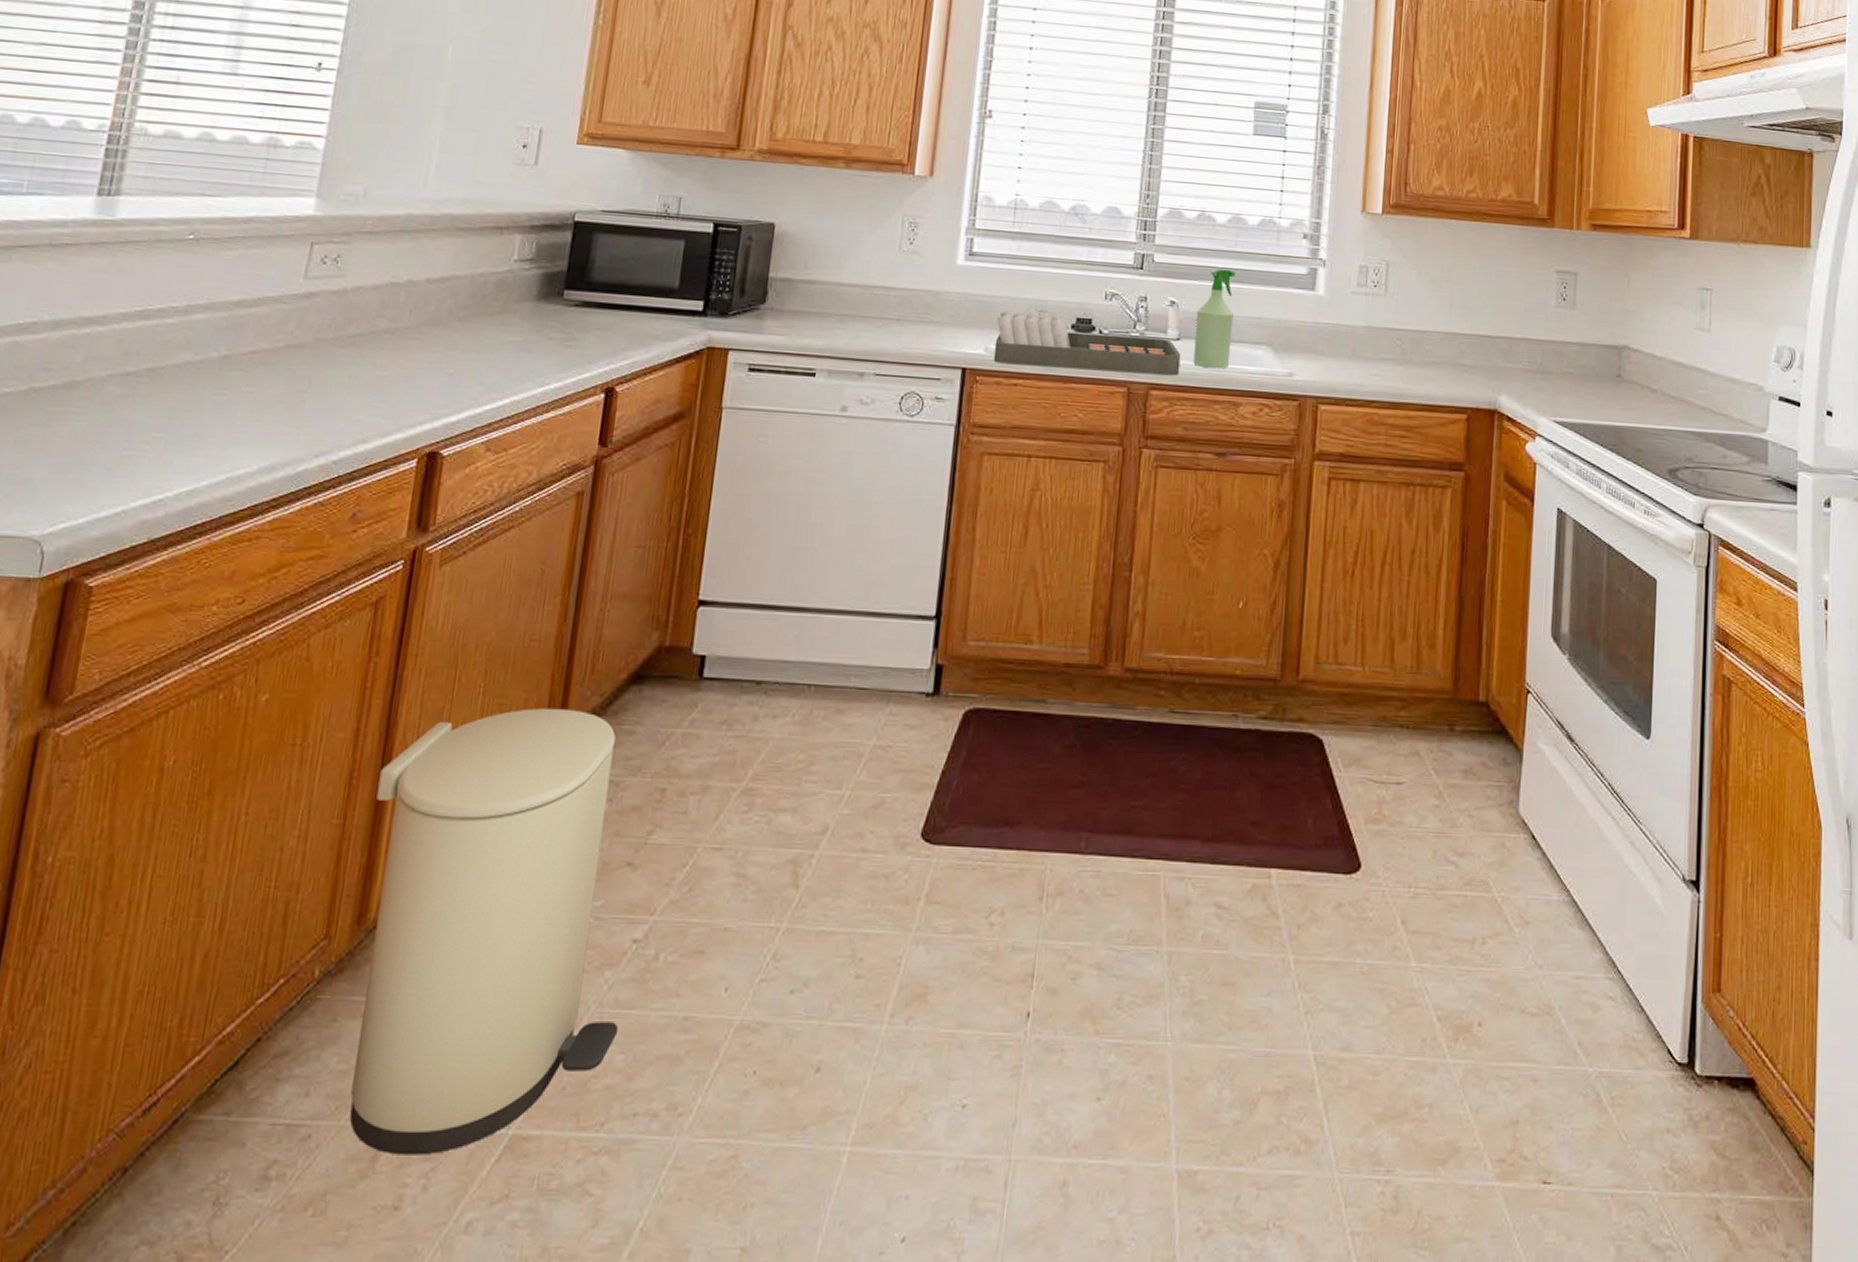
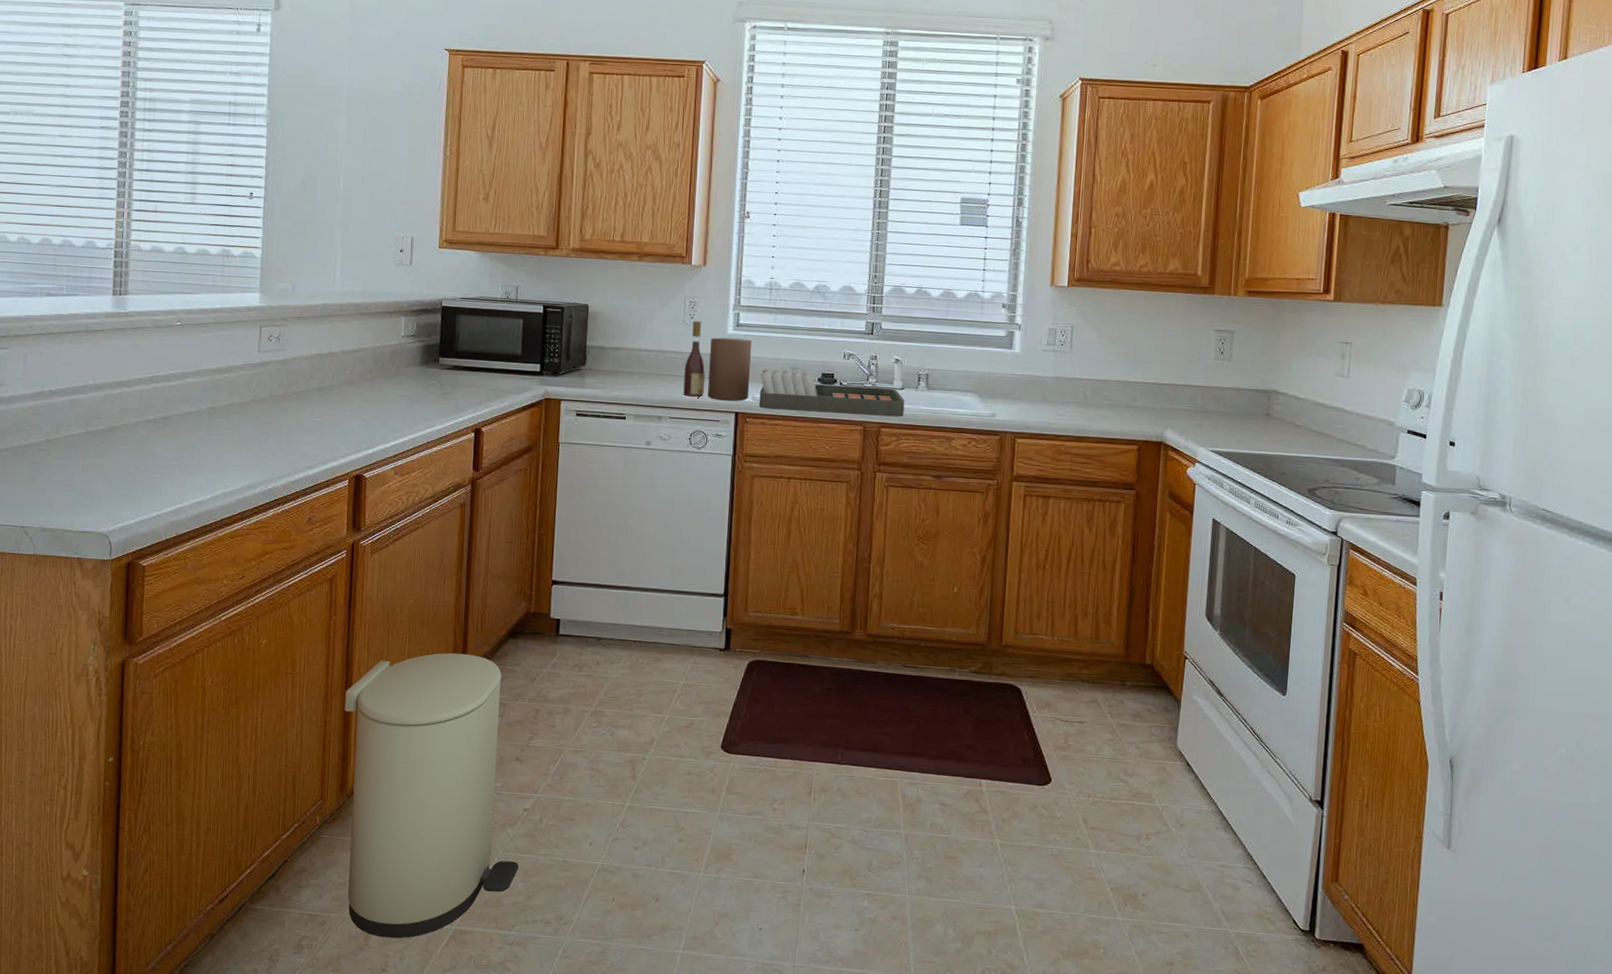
wine bottle: none [894,246,926,349] -> present [683,320,706,398]
canister: none [927,269,989,354] -> present [708,337,752,402]
spray bottle: present [1193,269,1236,370] -> none [915,333,948,412]

